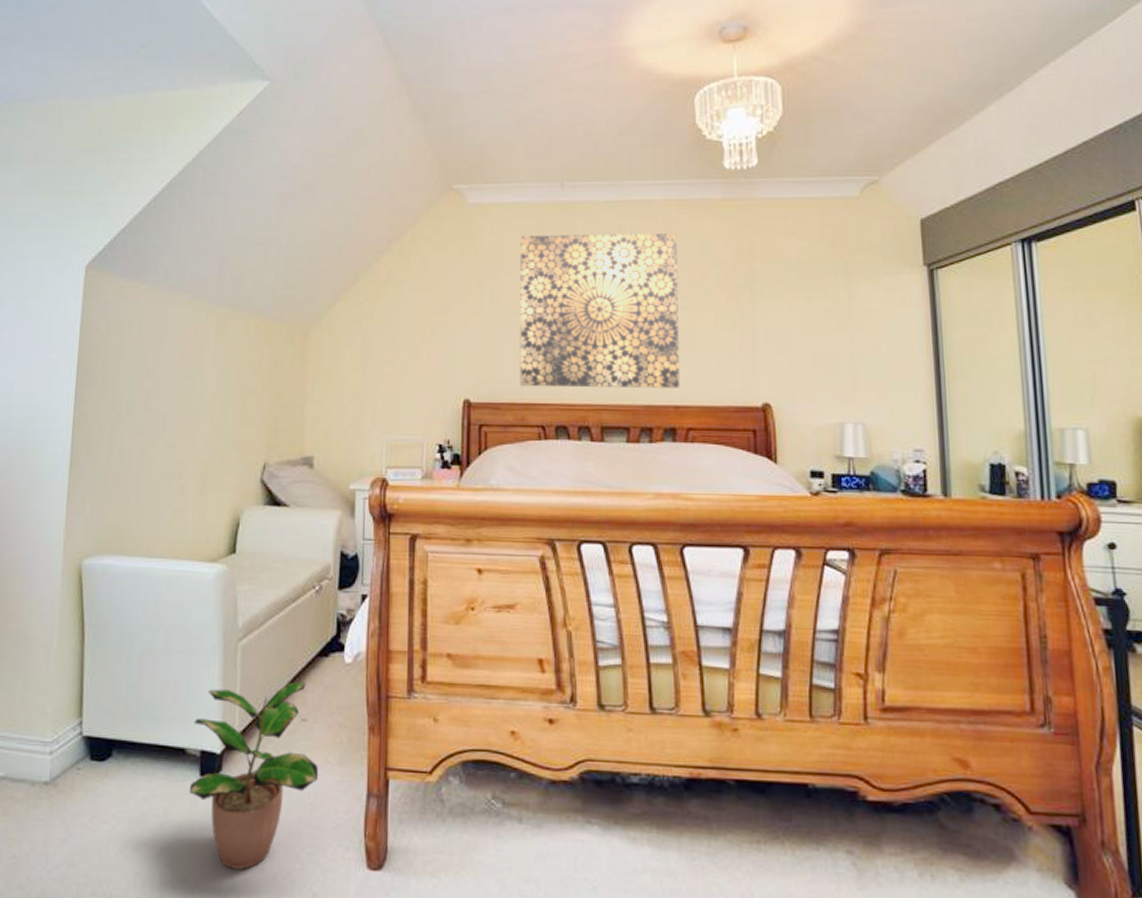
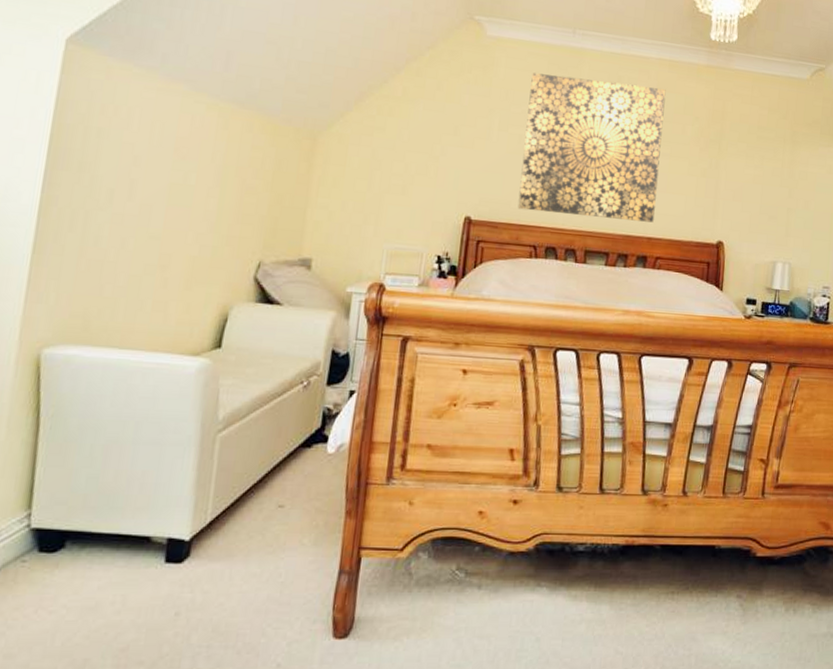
potted plant: present [188,681,319,870] -> none [151,471,293,648]

